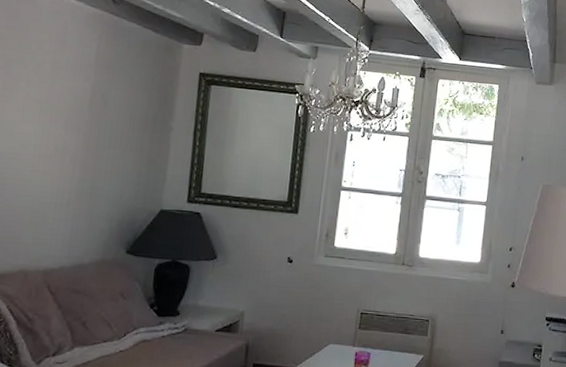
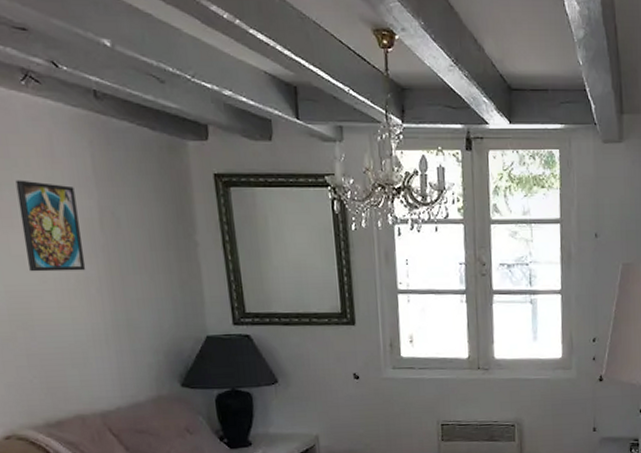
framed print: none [15,59,75,141] -> present [15,180,86,272]

